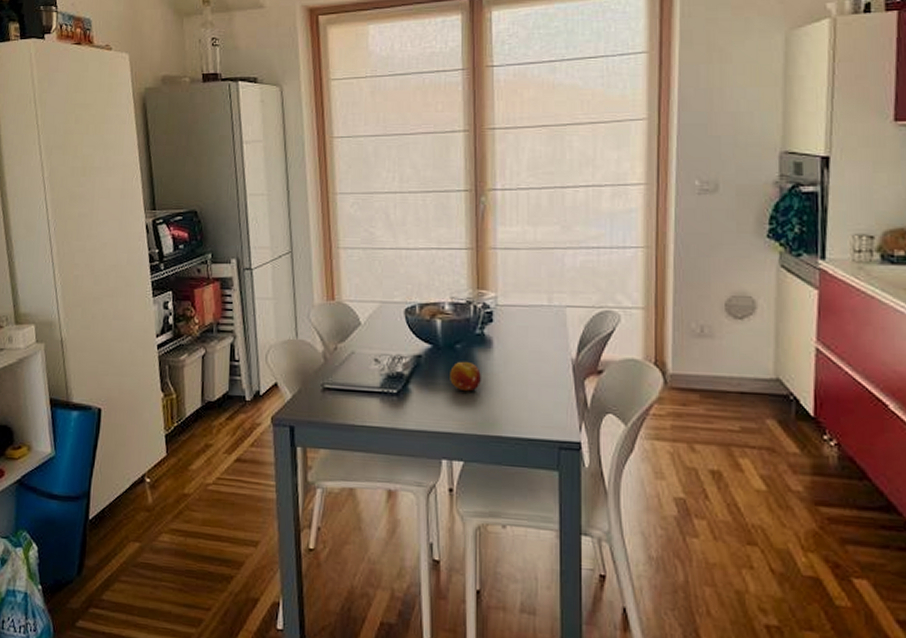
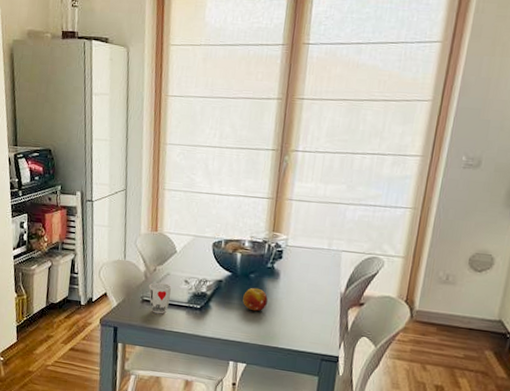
cup: none [330,364,358,405] -> present [149,282,171,314]

